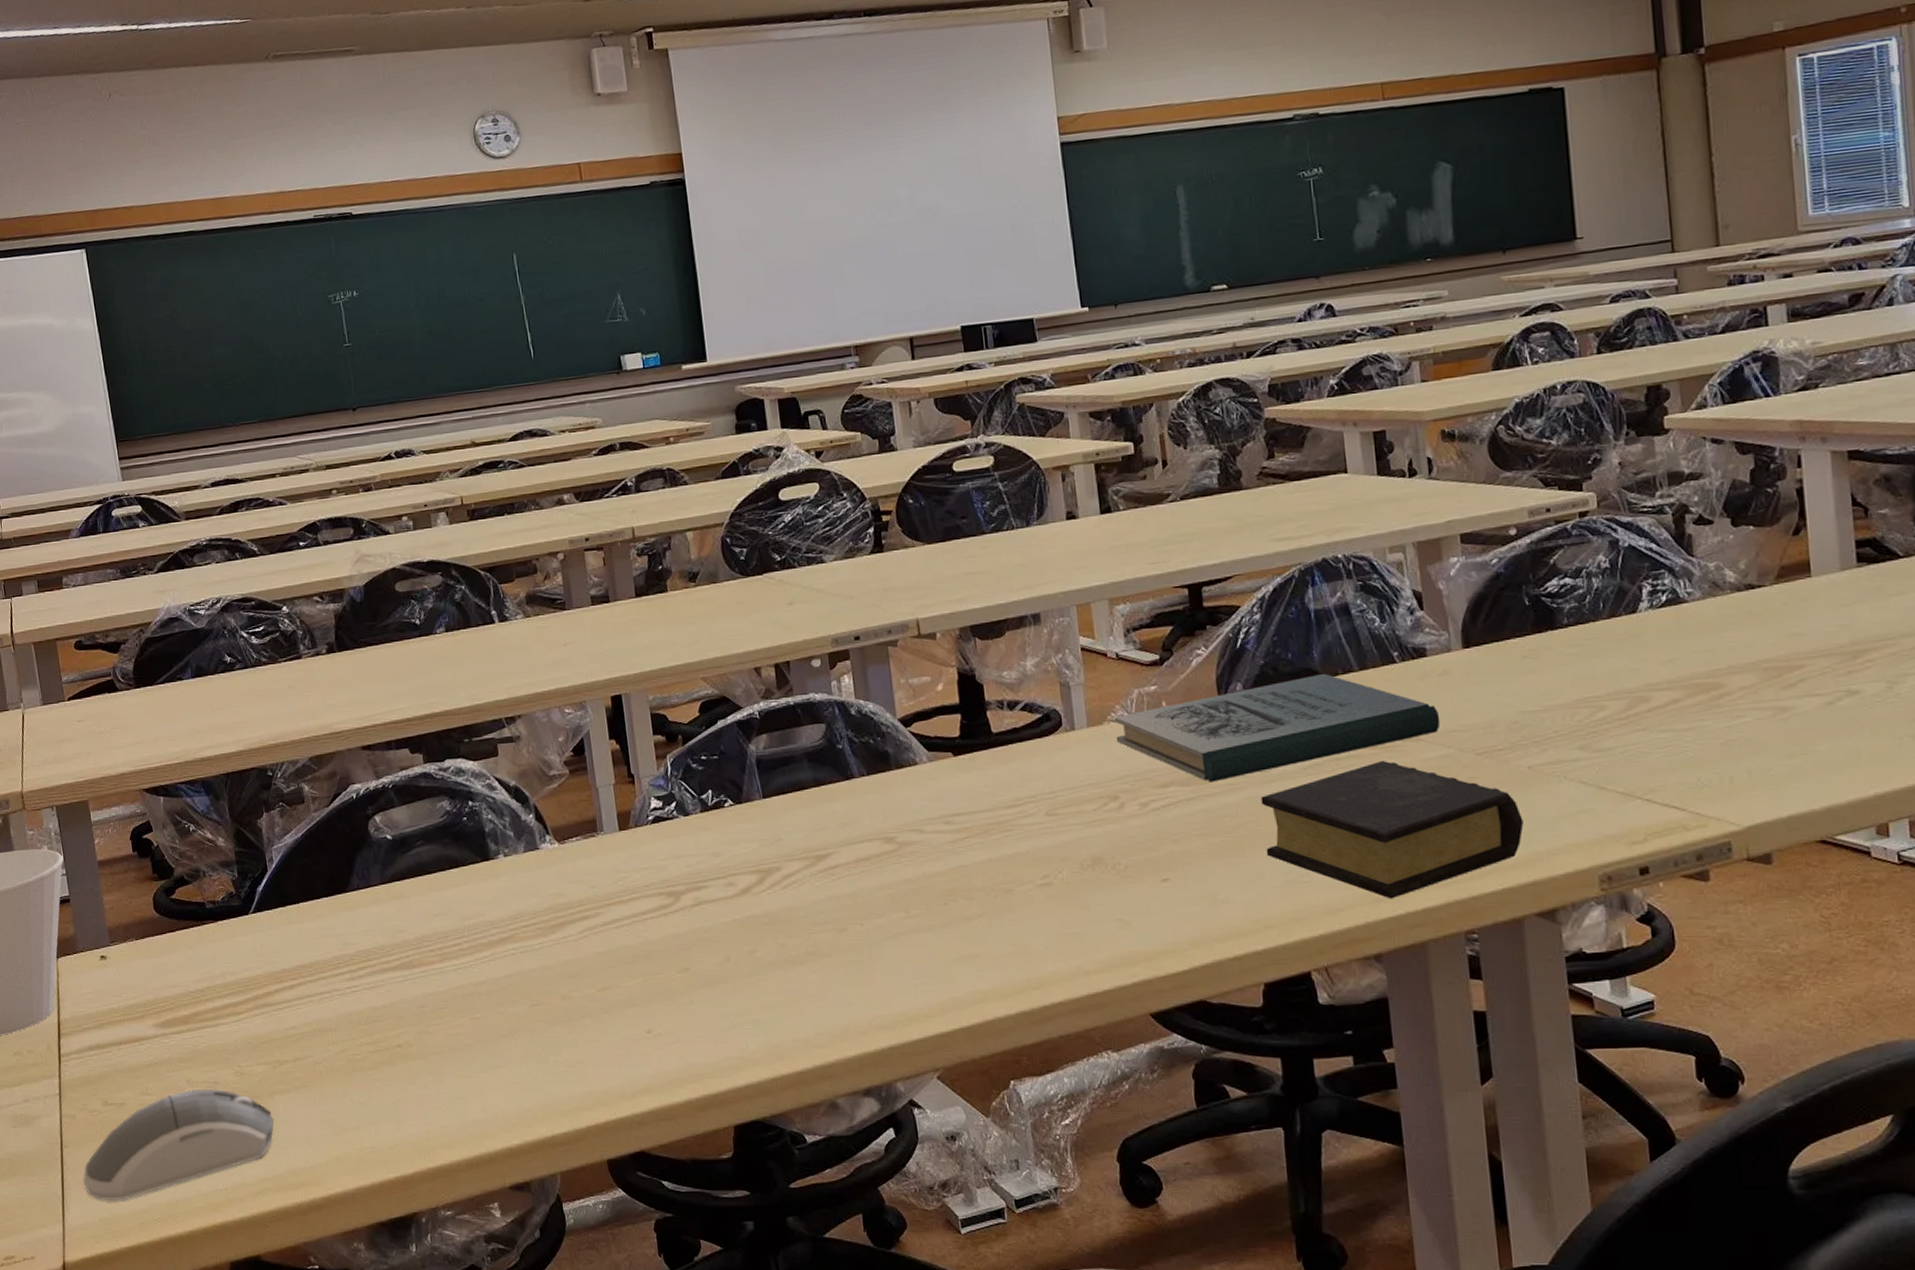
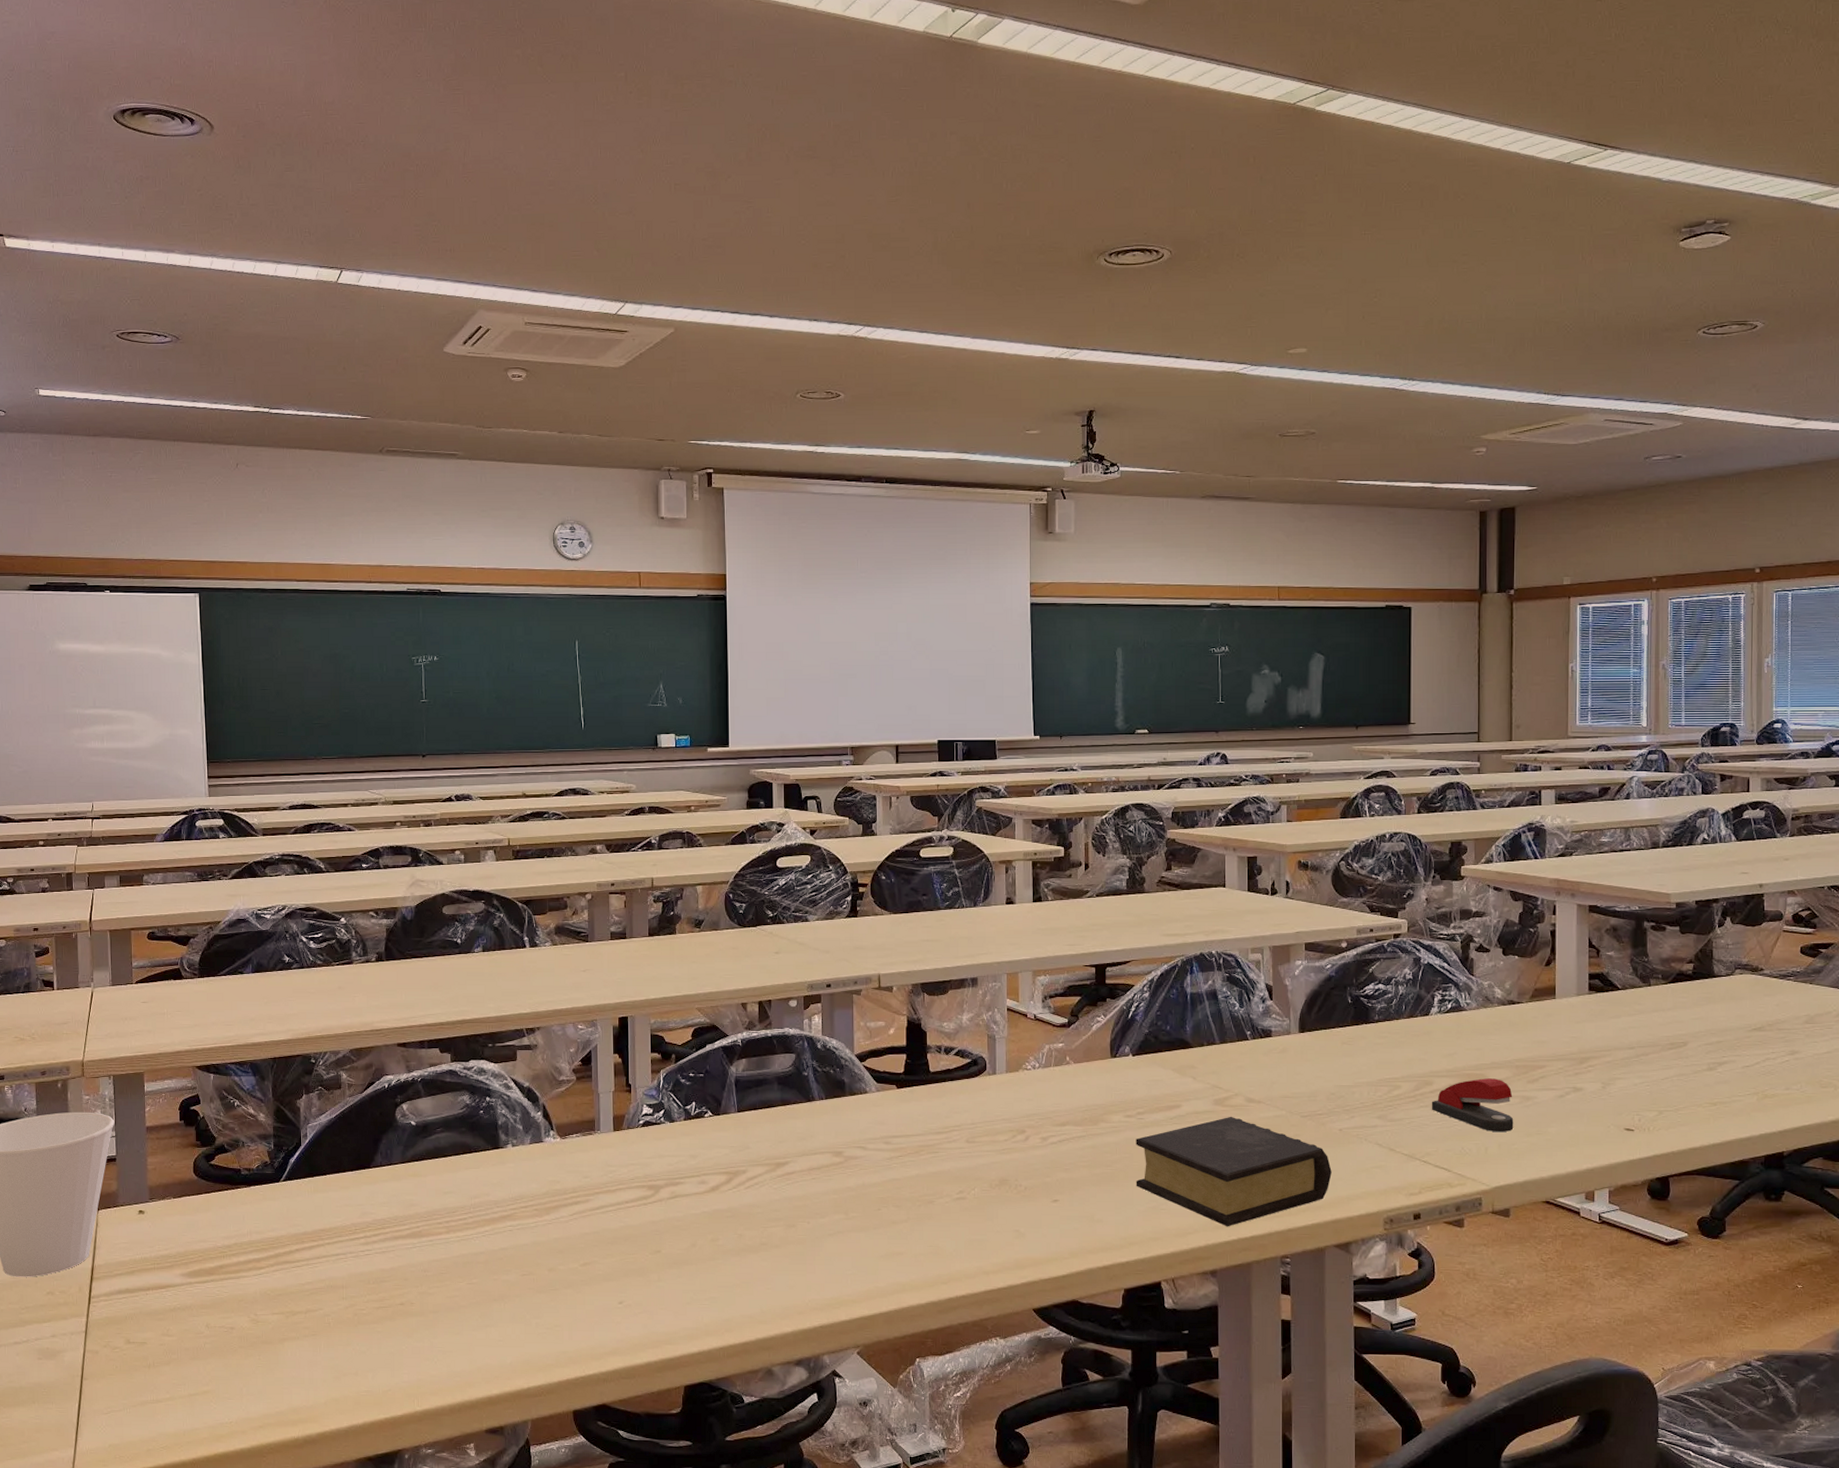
computer mouse: present [83,1089,275,1200] -> none [98,1333,282,1429]
book: present [1114,673,1441,783] -> none [1027,1044,1277,1125]
stapler: none [1650,687,1768,756] -> present [1431,1078,1514,1132]

